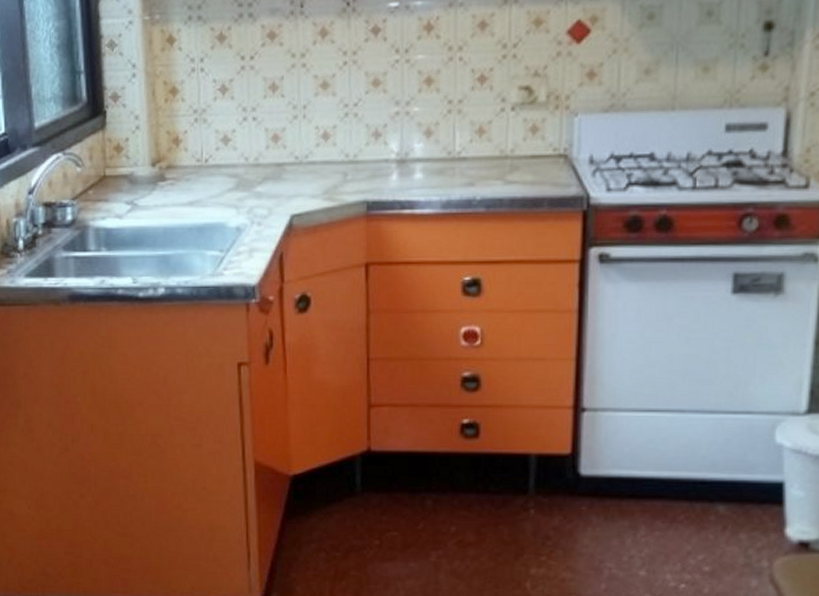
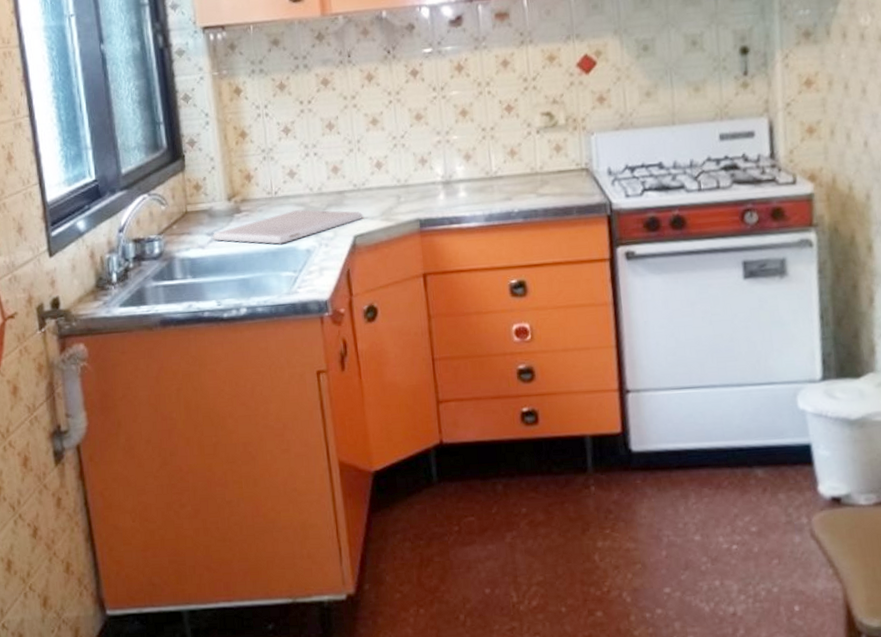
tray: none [132,182,303,219] -> present [212,209,363,245]

